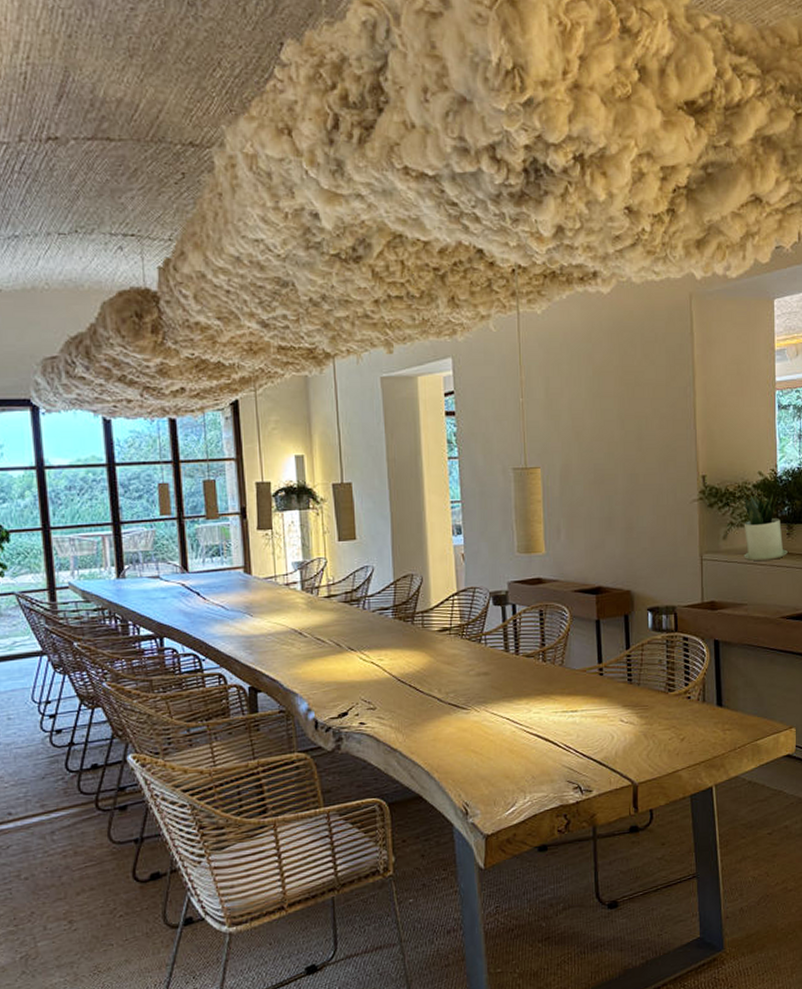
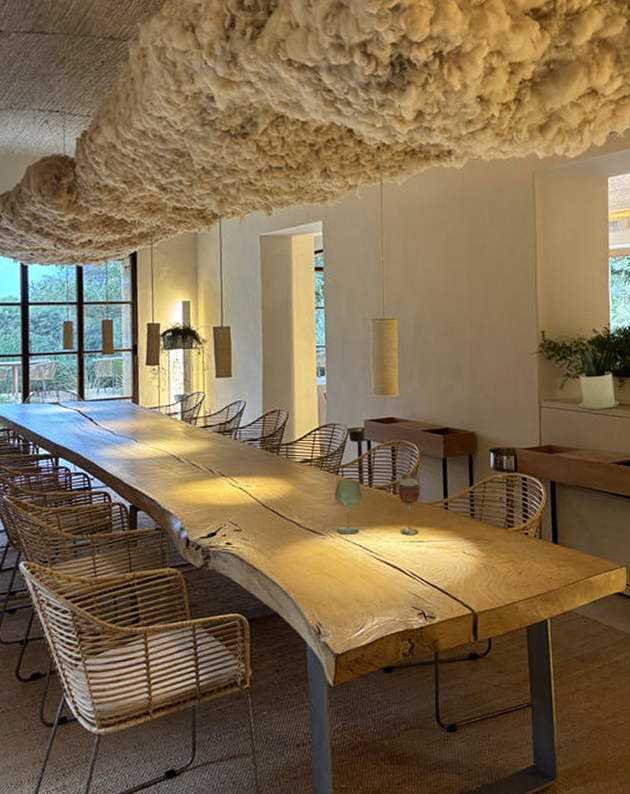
wine glass: none [477,647,508,708] -> present [334,479,362,534]
wineglass: none [548,638,572,706] -> present [398,474,420,536]

